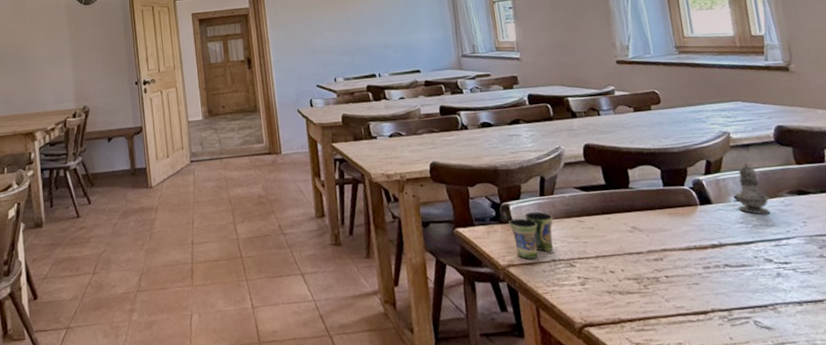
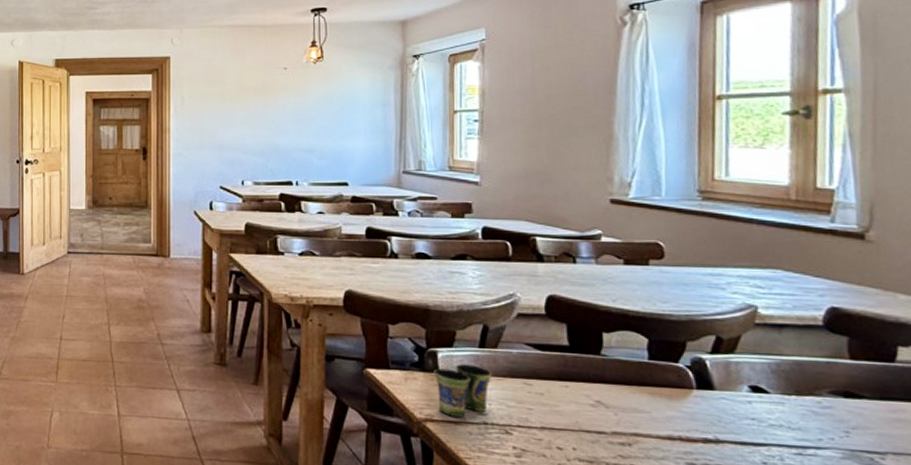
salt shaker: present [734,164,770,215] -> none [749,348,800,414]

